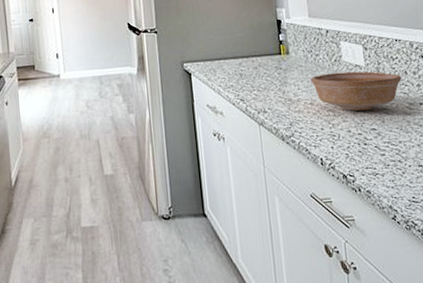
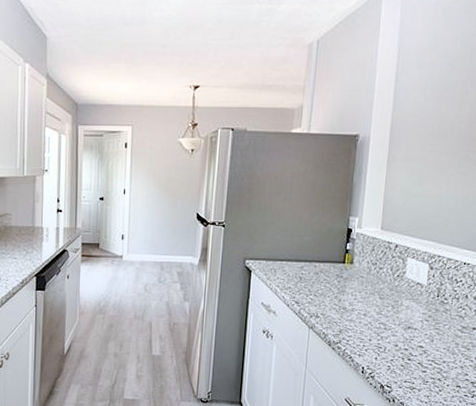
bowl: present [310,71,402,111] -> none [369,287,461,328]

